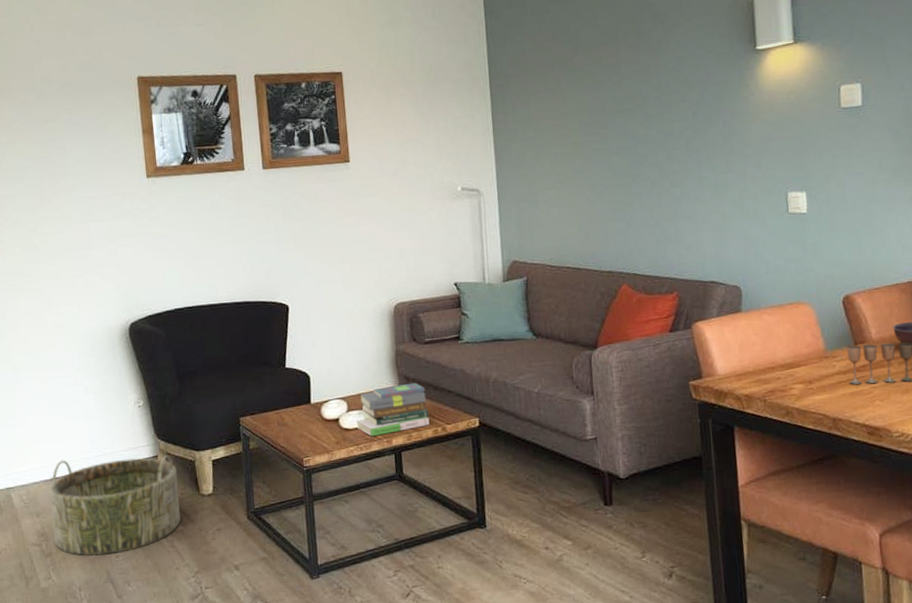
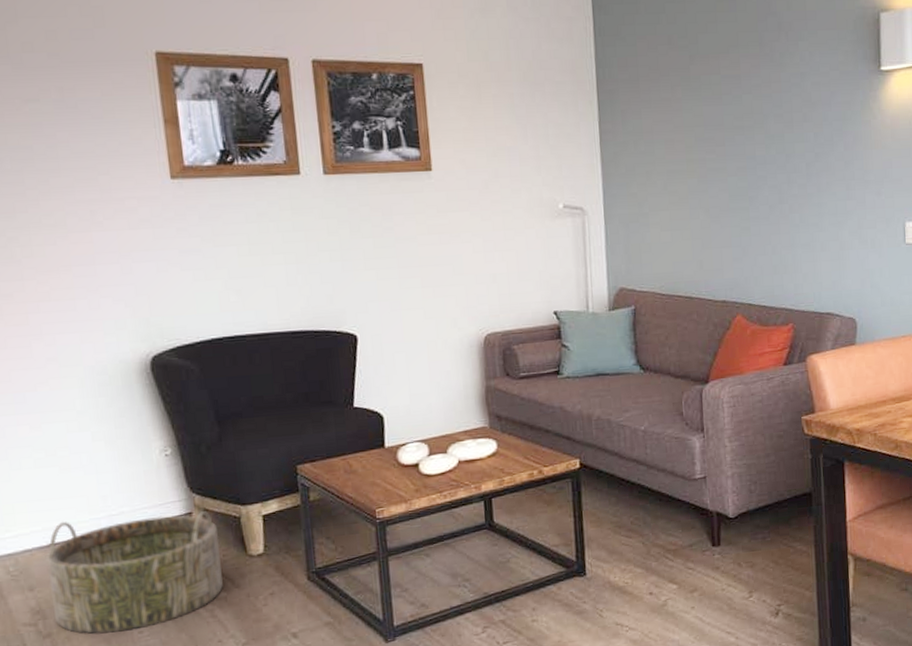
books: present [356,383,430,437] -> none [439,422,524,483]

